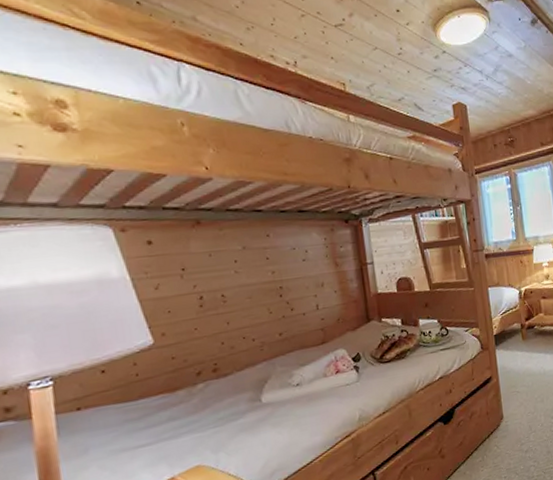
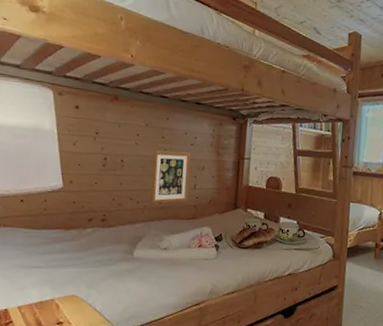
picture frame: none [260,270,312,338] -> present [151,150,191,204]

